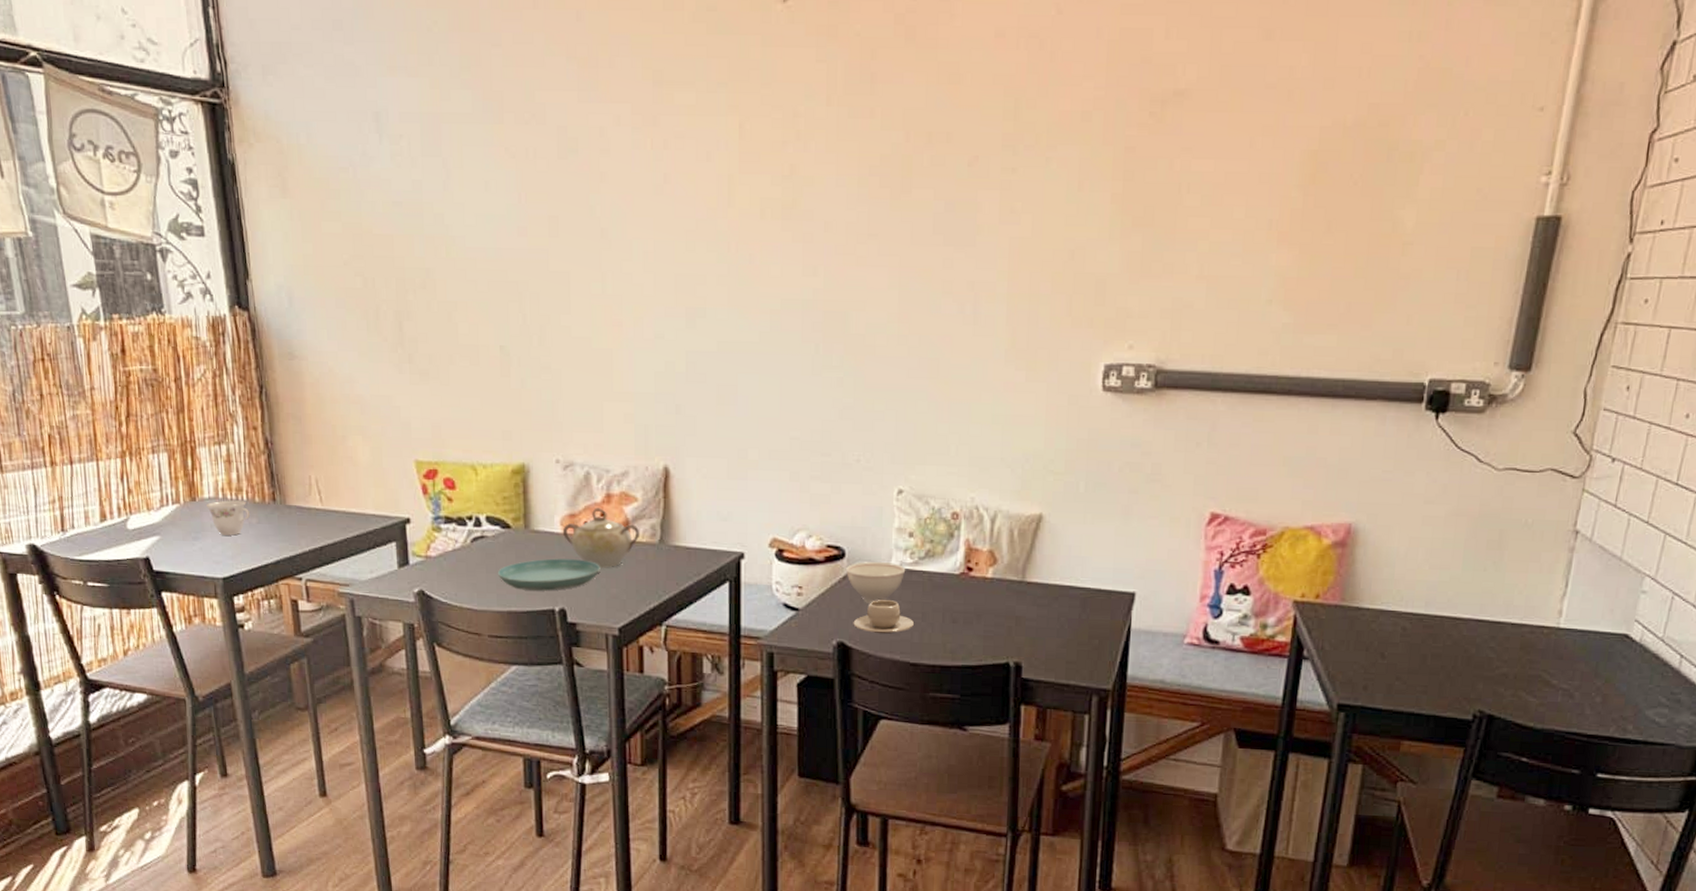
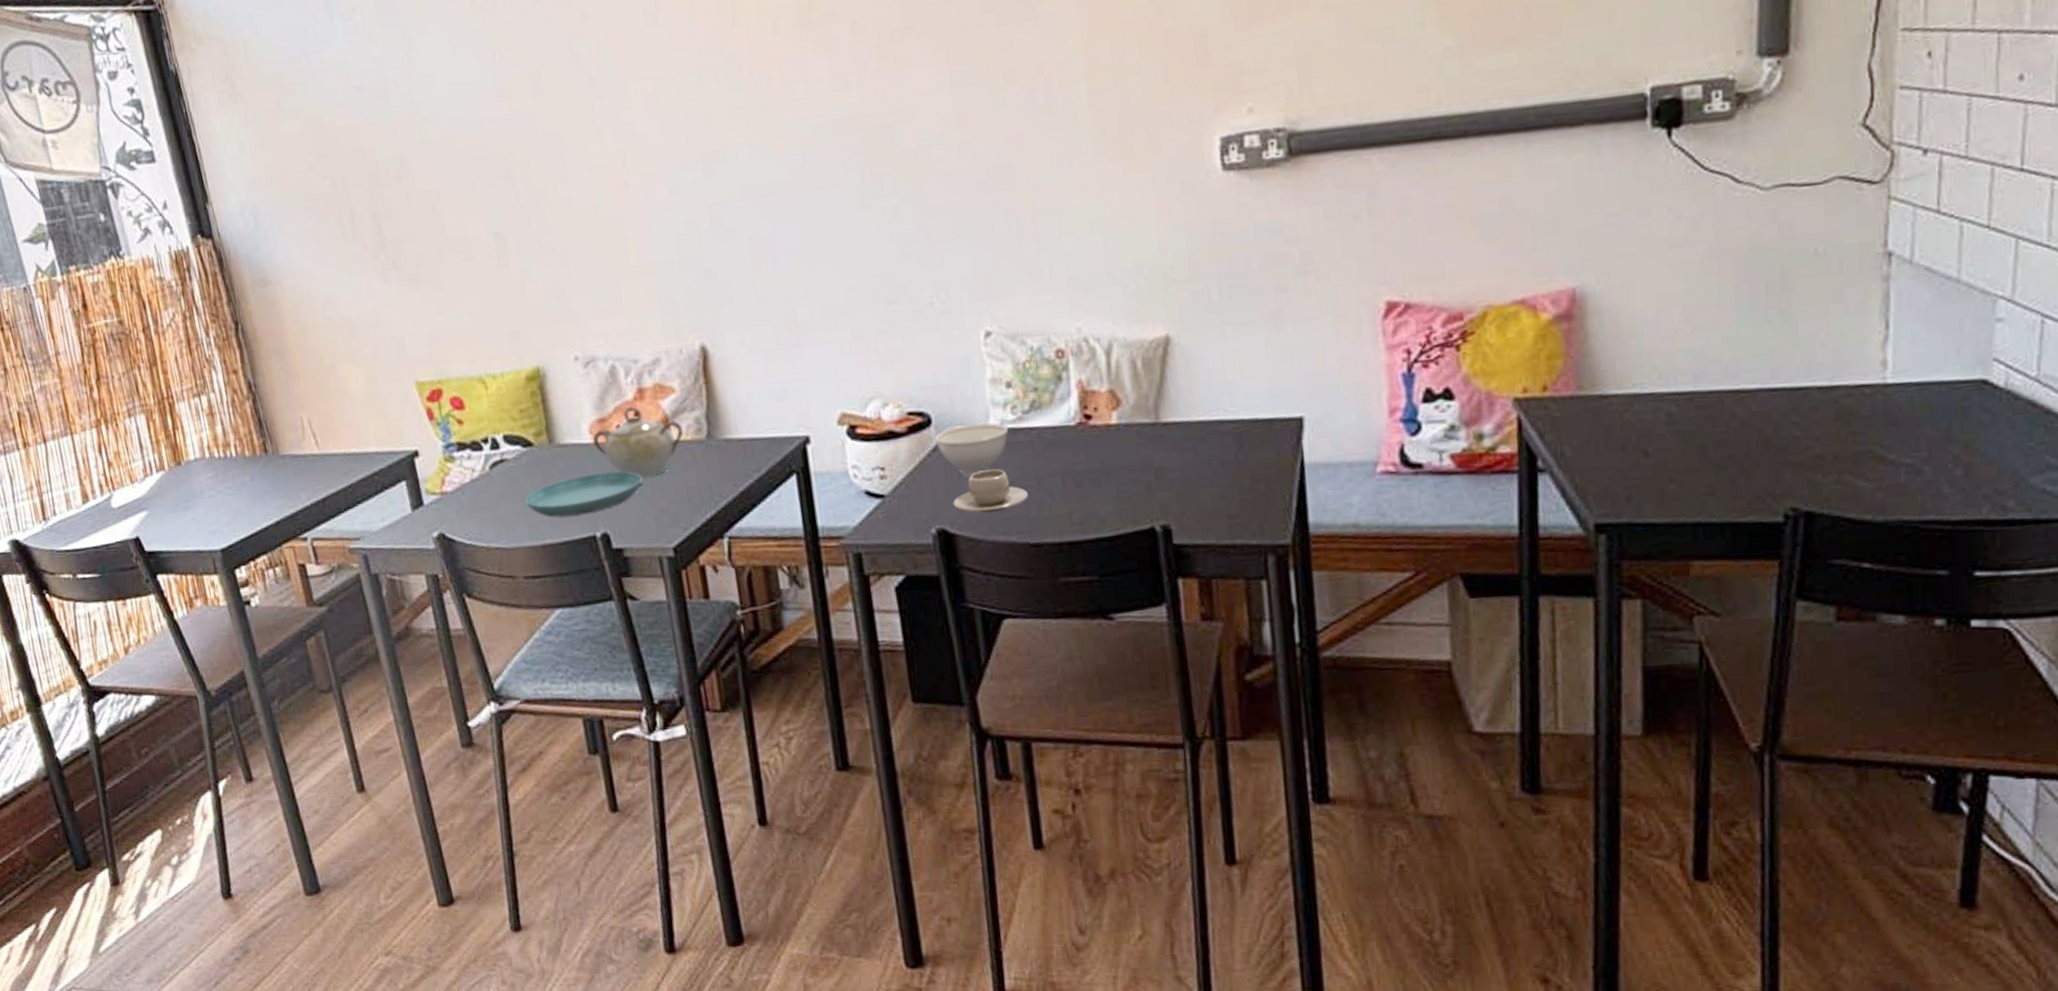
teacup: present [206,500,250,536] -> none [193,457,242,500]

